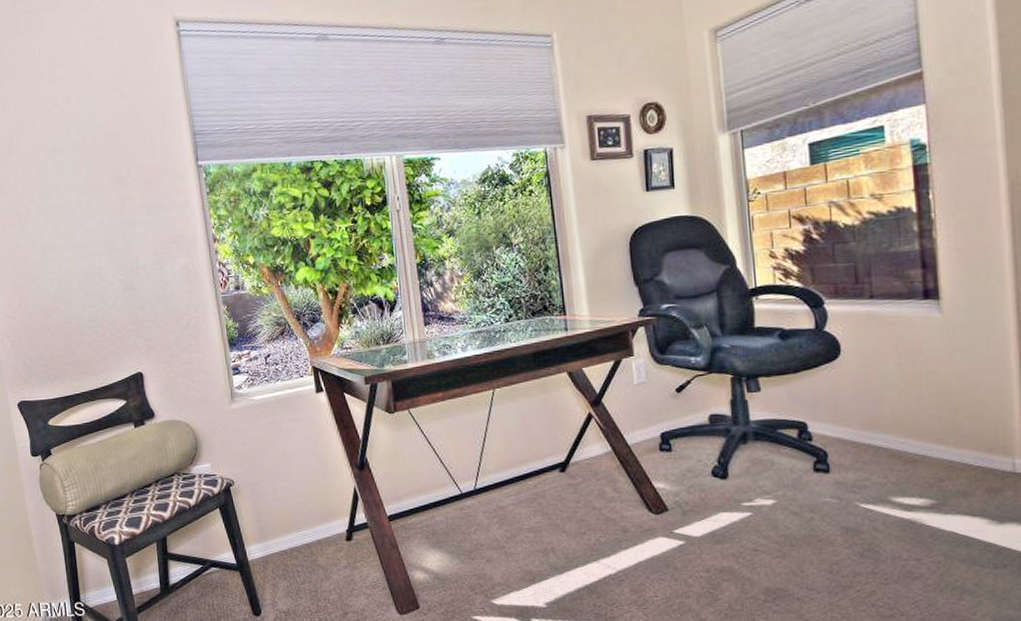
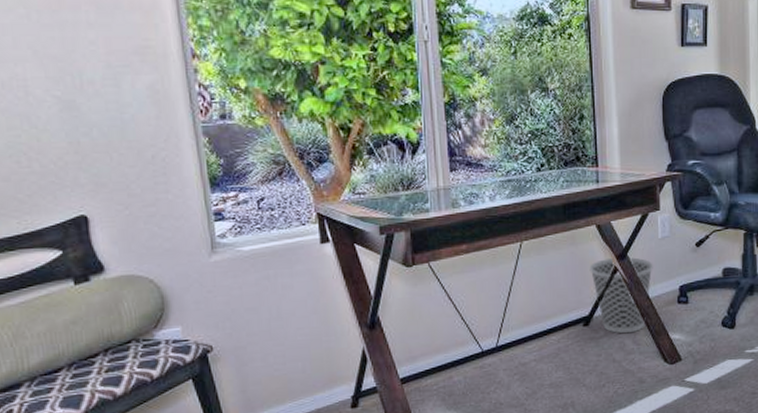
wastebasket: none [563,404,631,481] -> present [589,257,653,334]

